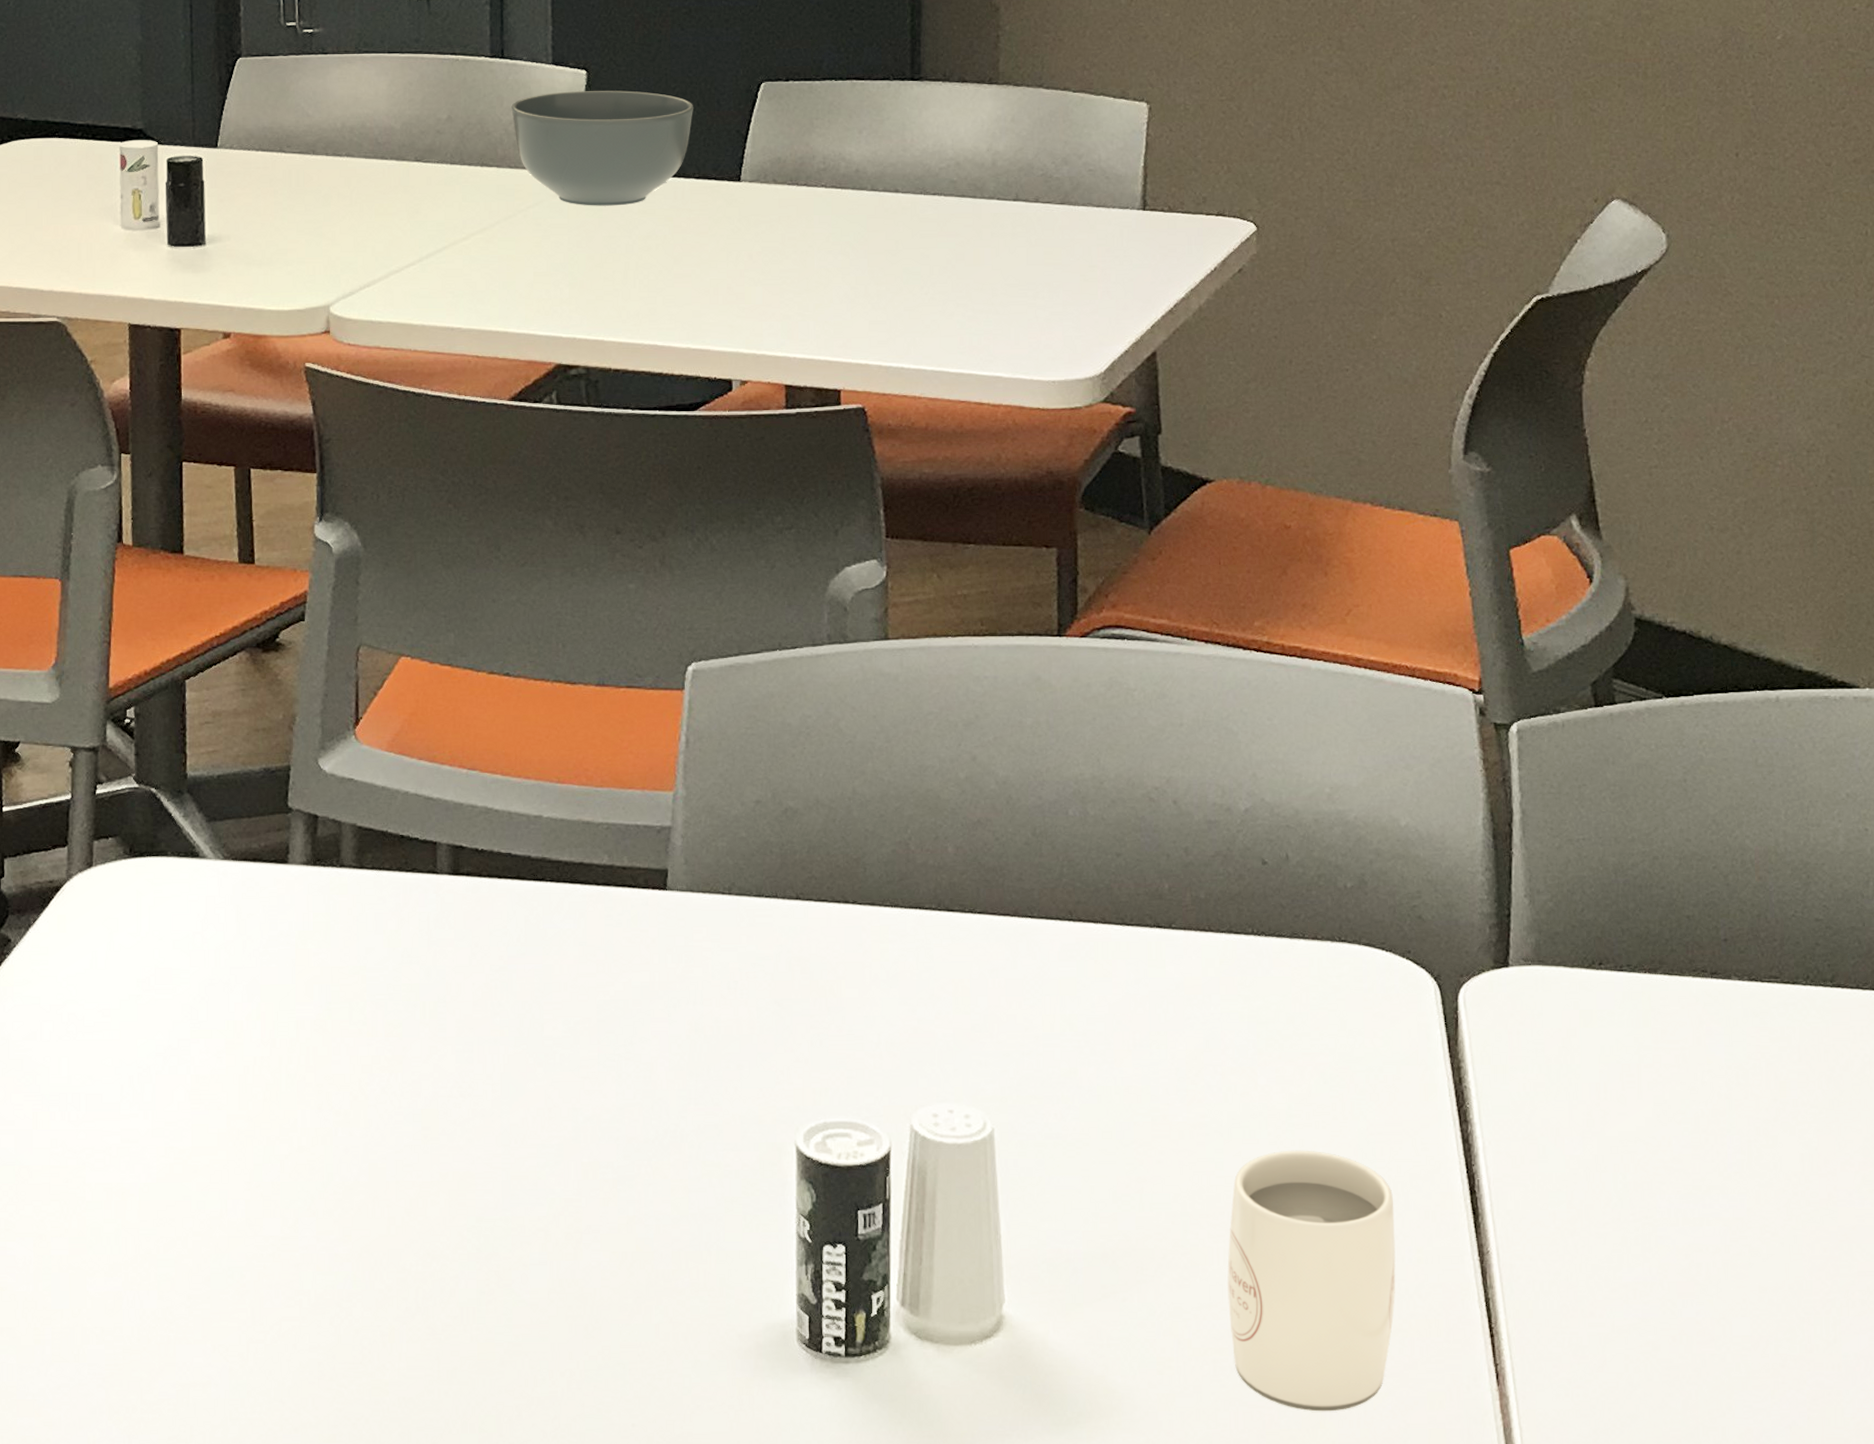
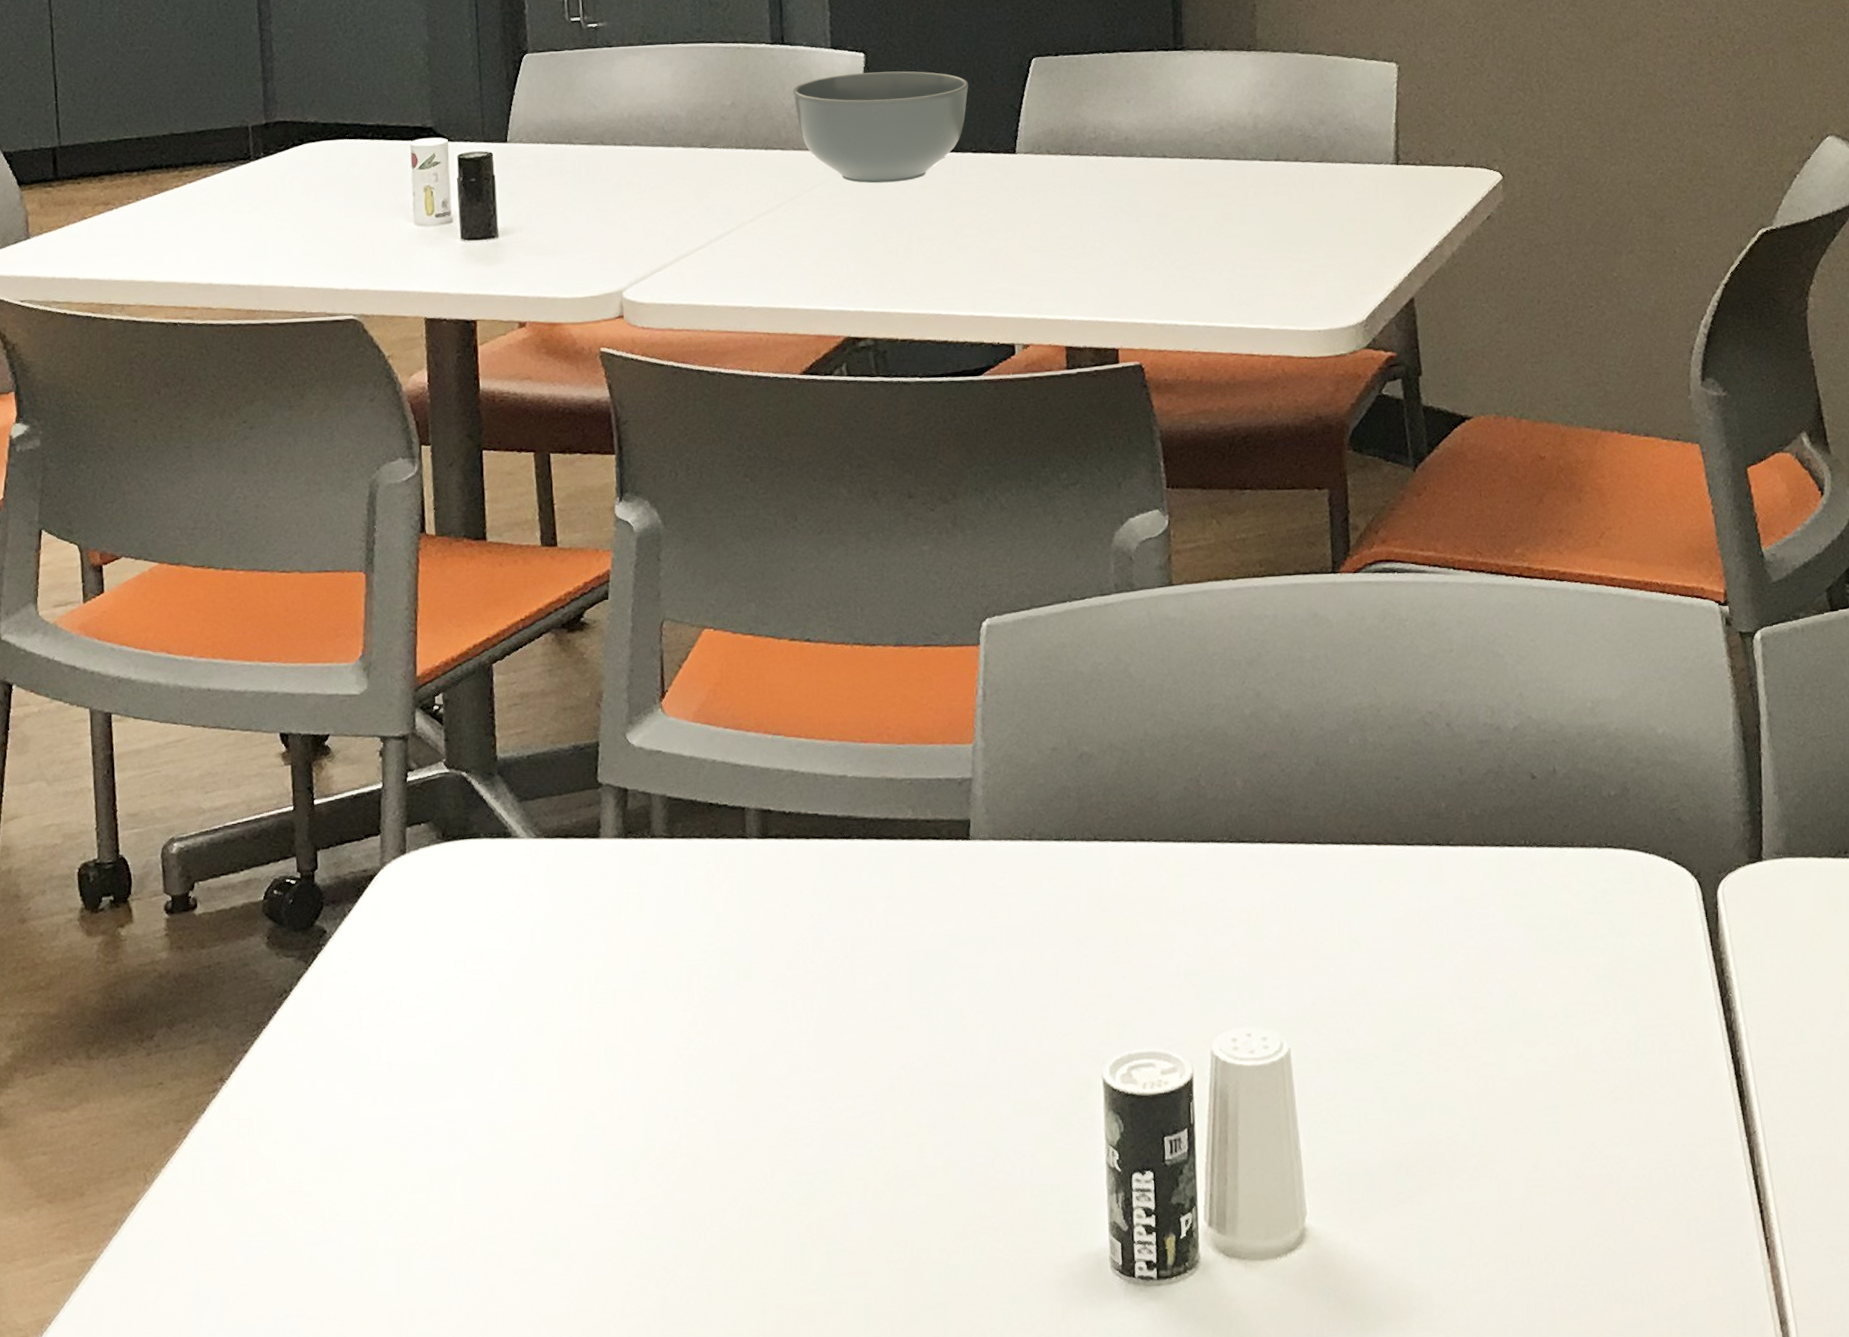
mug: present [1227,1150,1396,1412] -> none [1514,1048,1671,1297]

